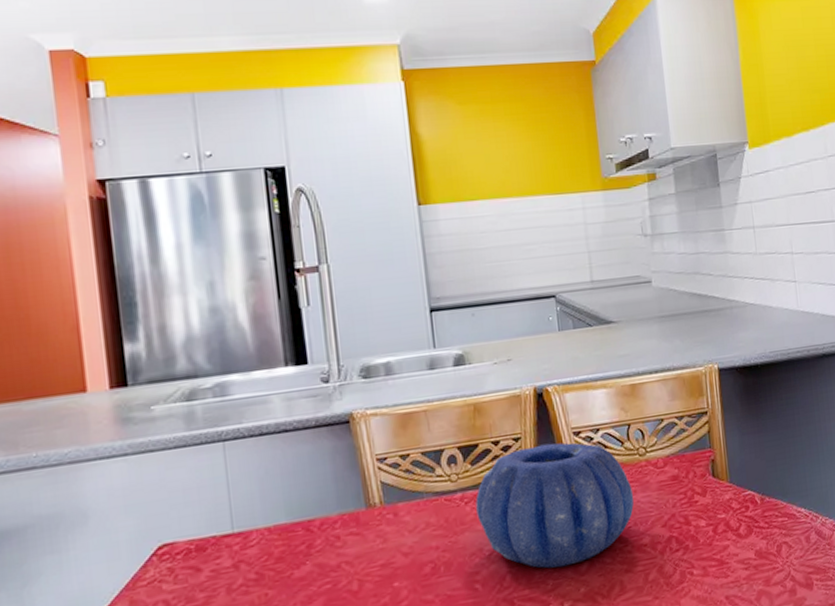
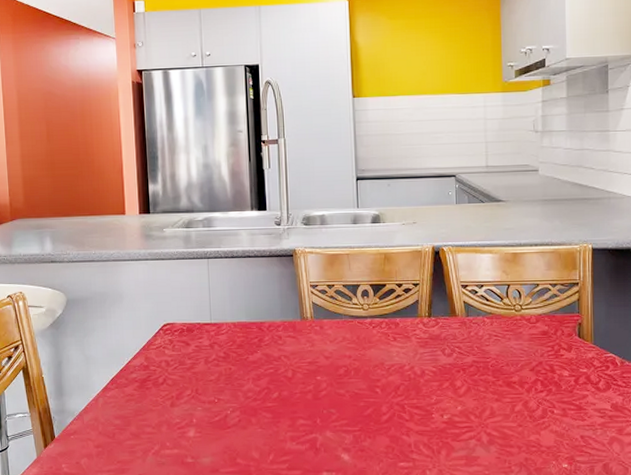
decorative bowl: present [475,442,634,569] -> none [381,291,508,388]

